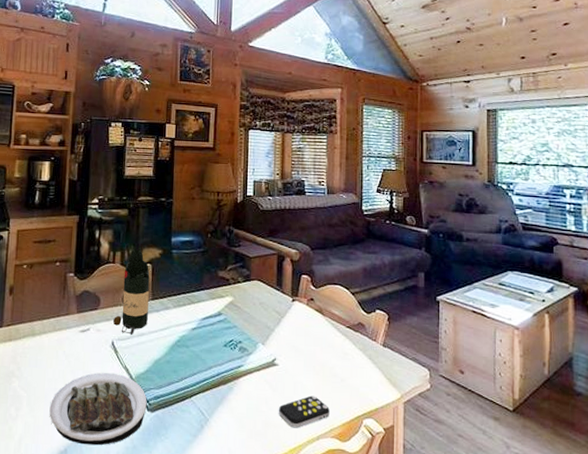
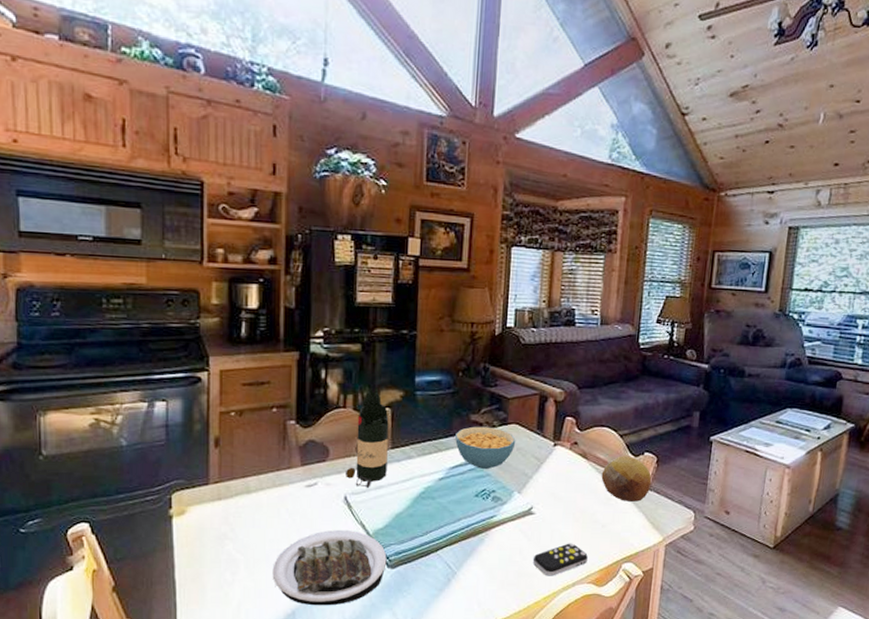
cereal bowl: none [206,281,258,321] -> present [455,426,516,469]
fruit: none [337,312,385,357] -> present [601,456,652,502]

